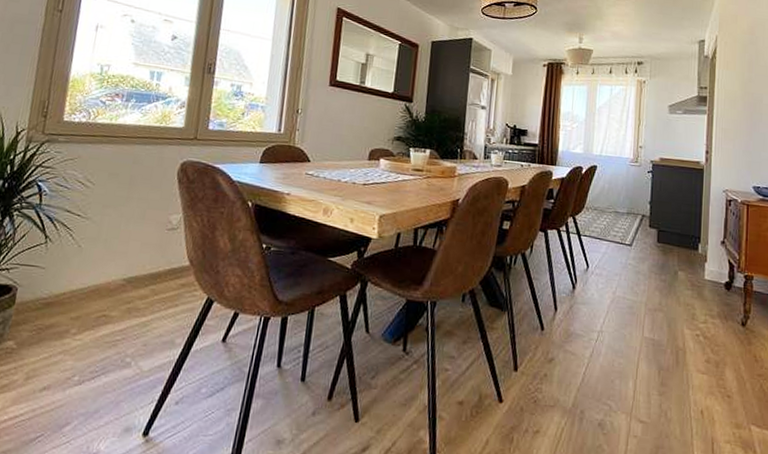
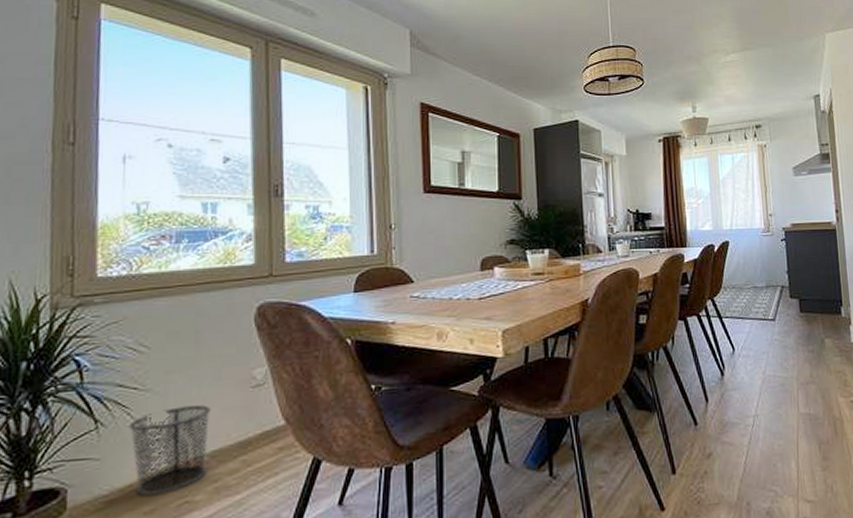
waste bin: none [68,236,134,305] -> present [128,405,212,496]

